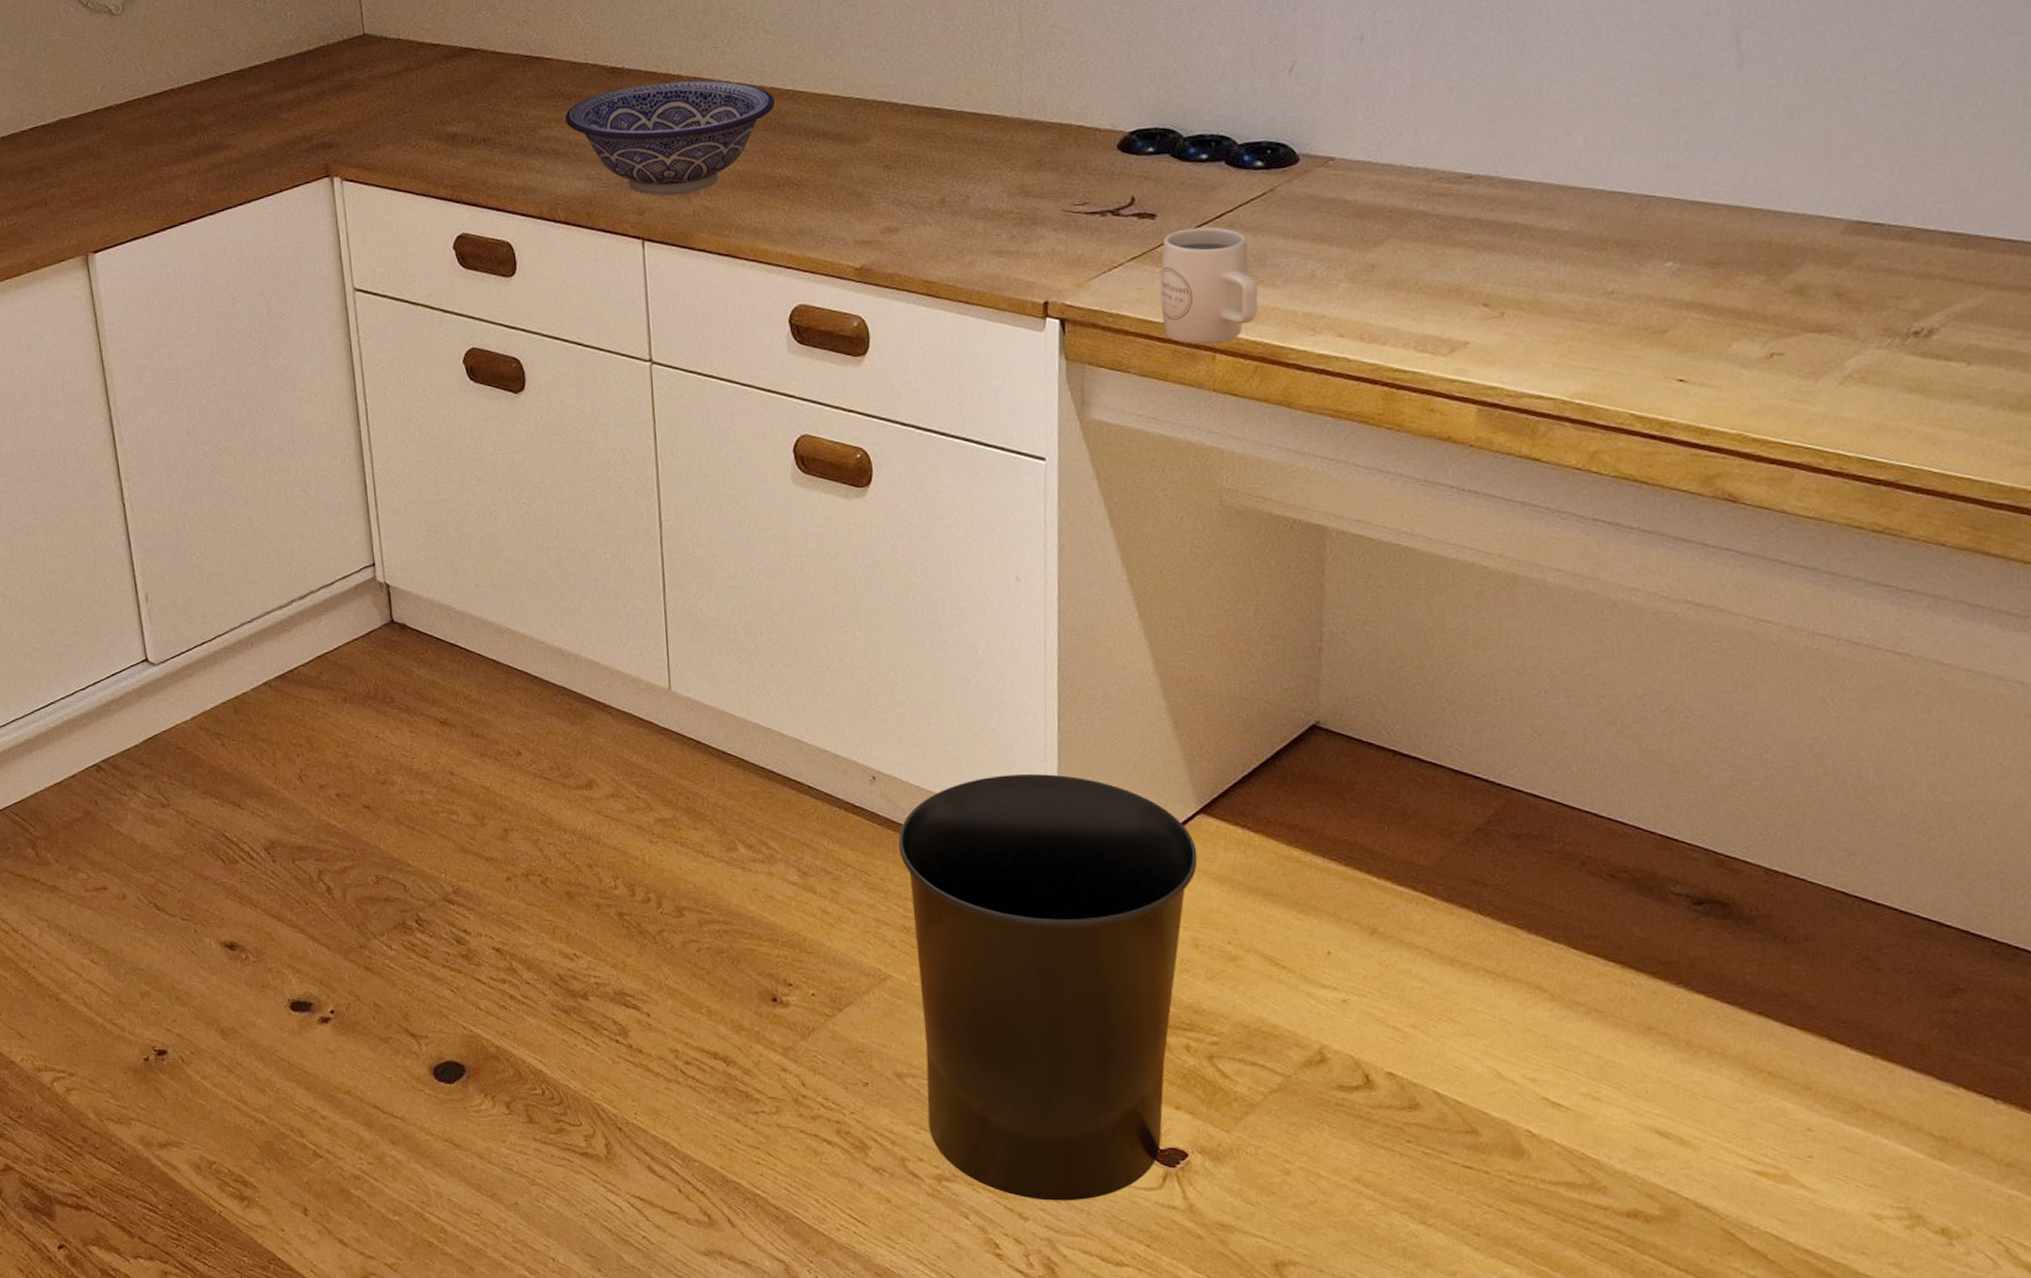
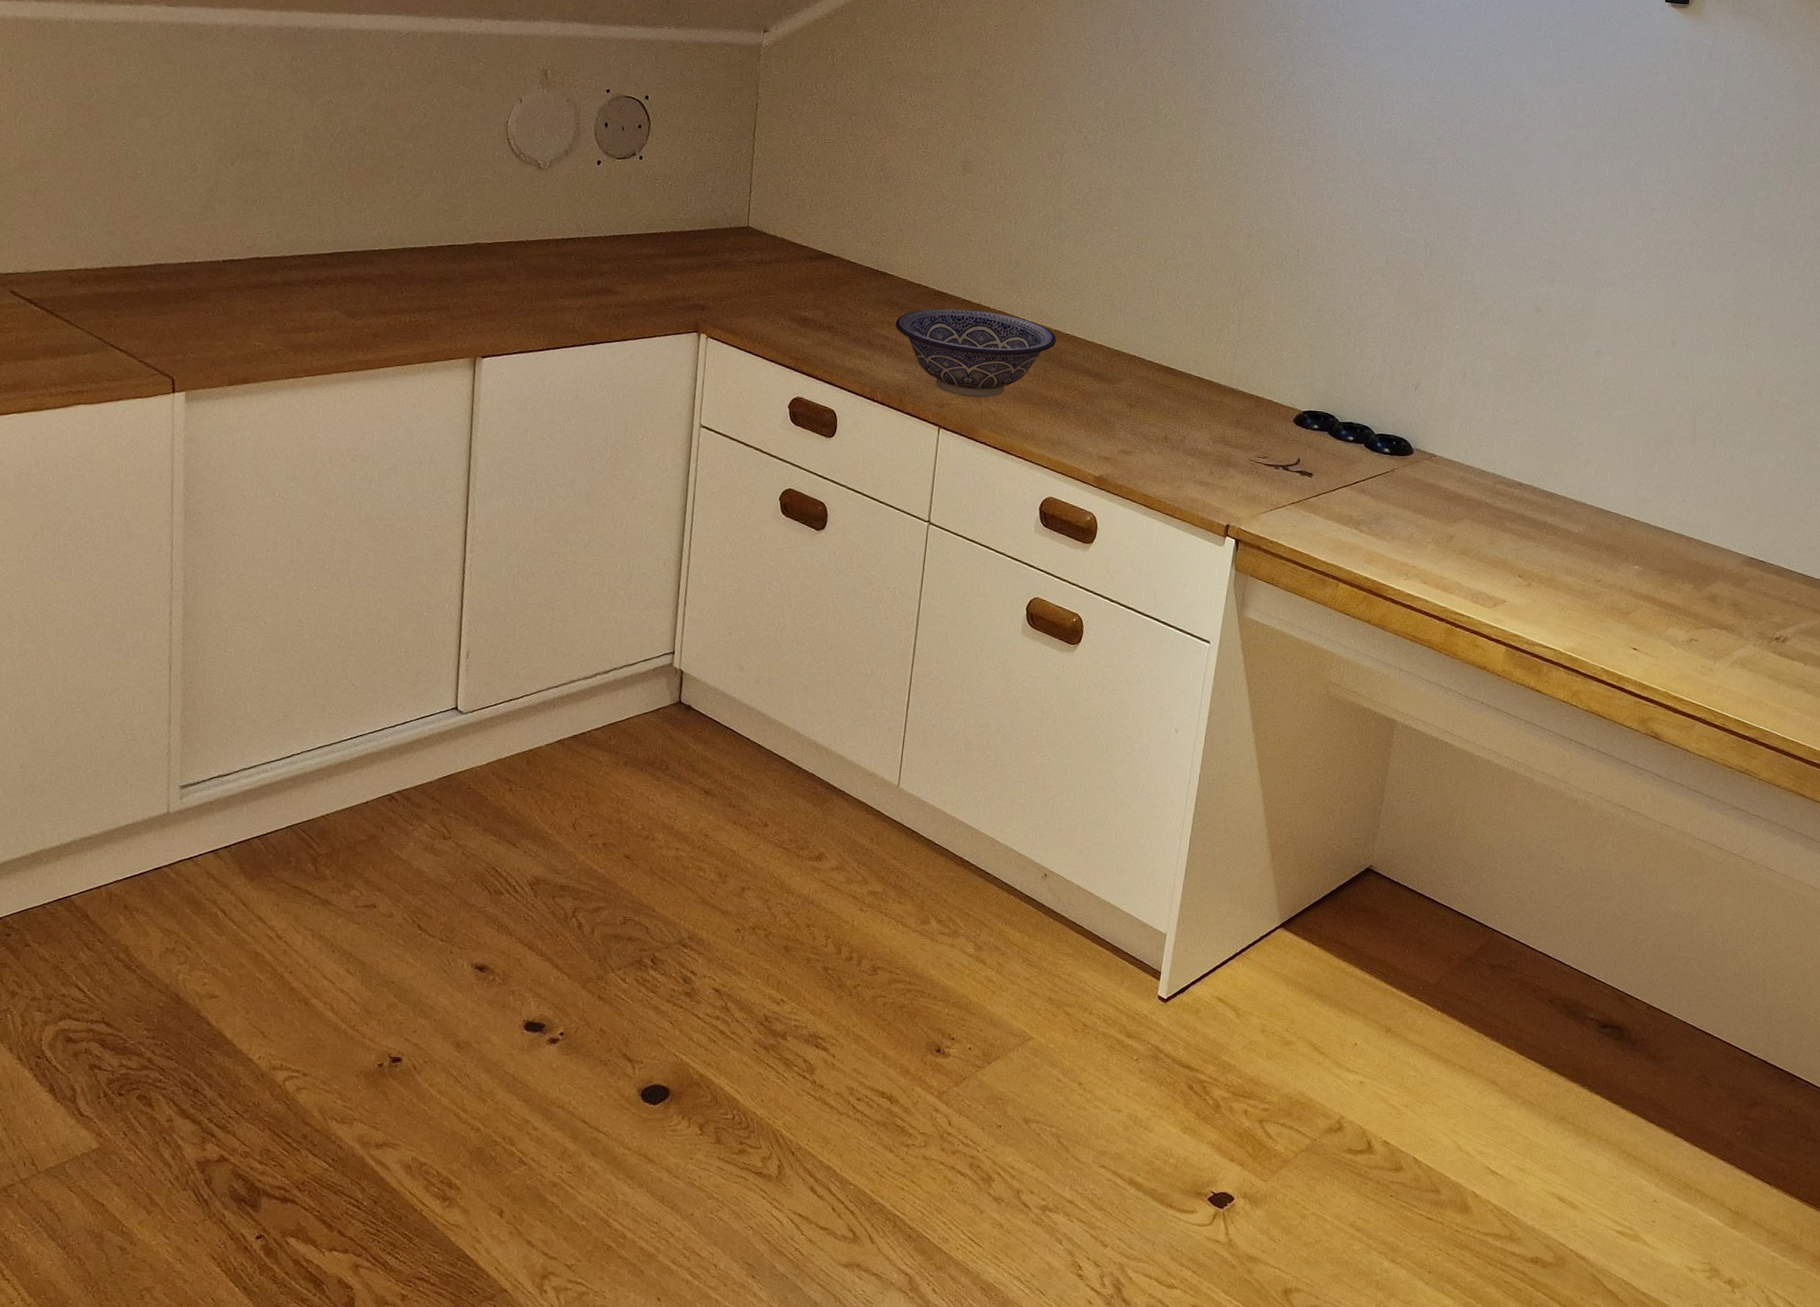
waste bin: present [898,773,1198,1201] -> none [1042,883,1274,1233]
mug: present [1159,227,1259,345] -> none [1306,488,1374,575]

